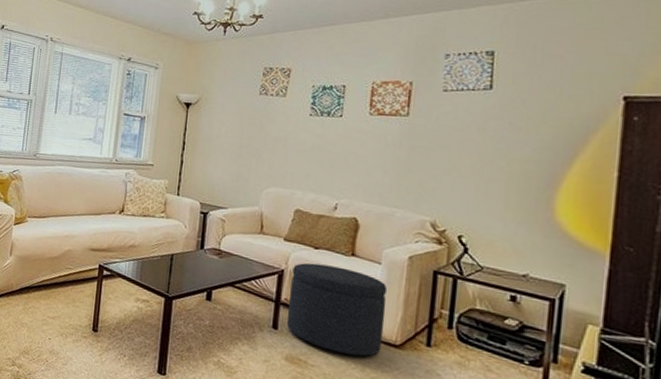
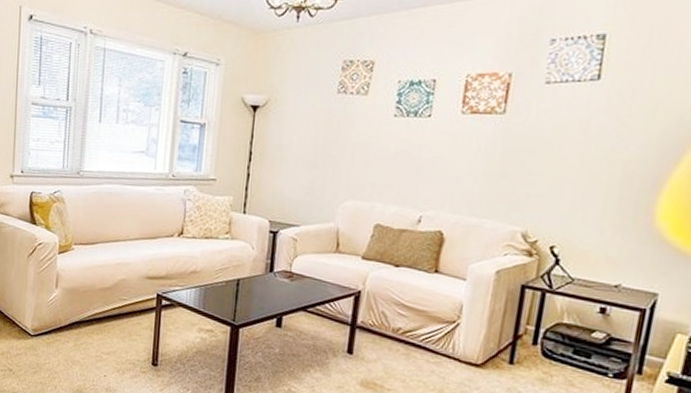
ottoman: present [287,262,388,357] -> none [363,282,472,378]

